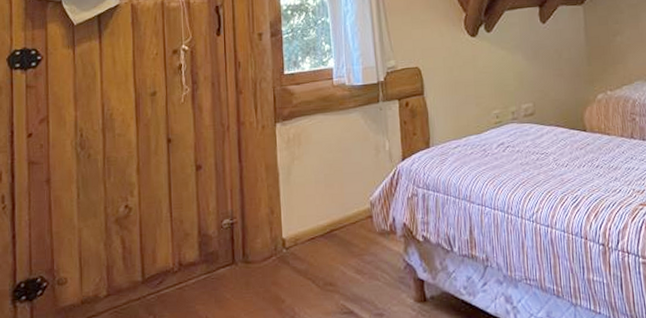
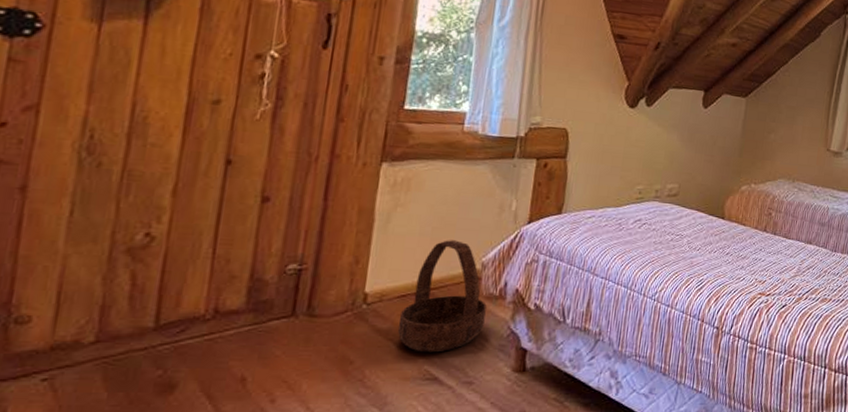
basket: none [313,184,383,289] -> present [398,240,487,353]

